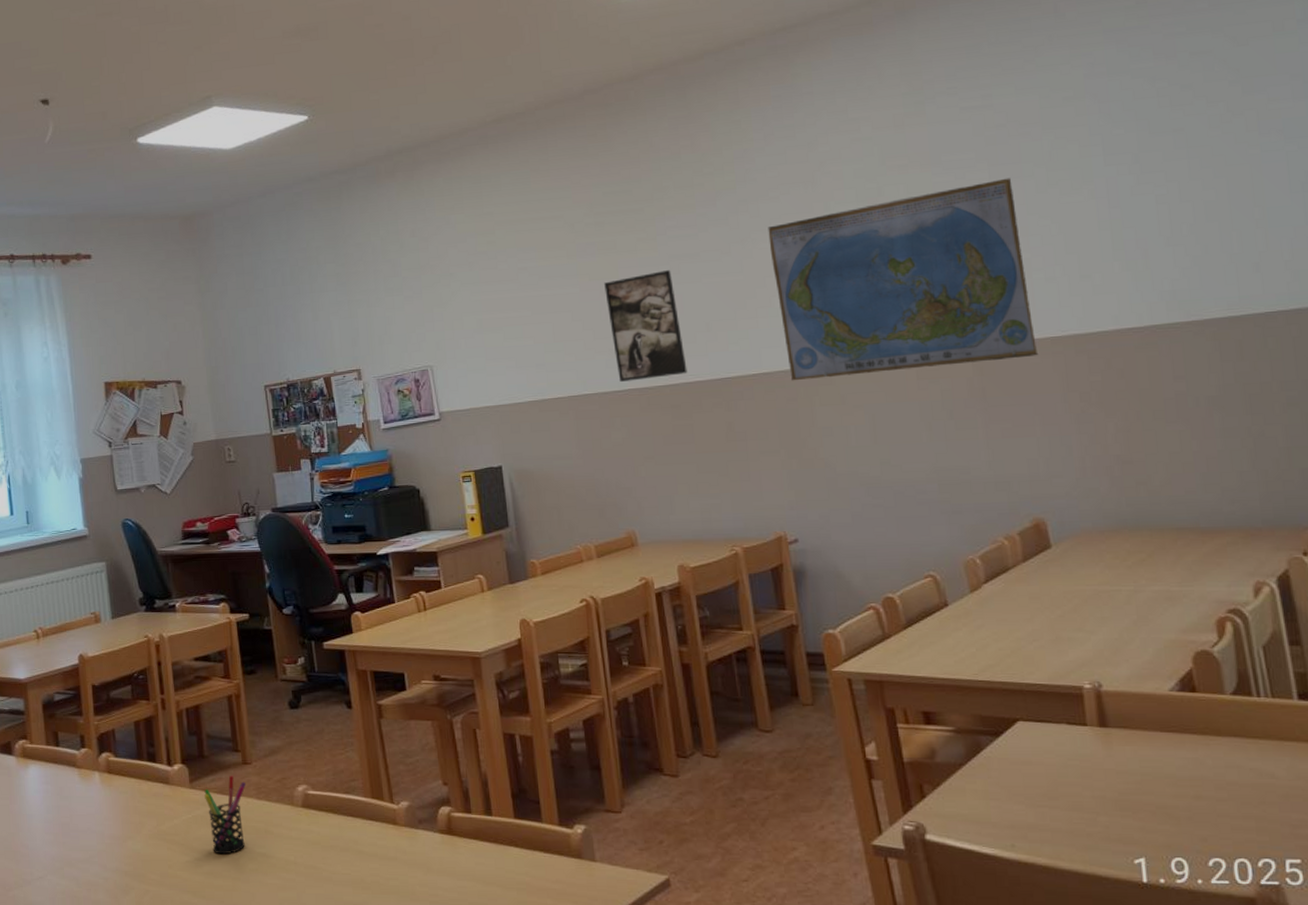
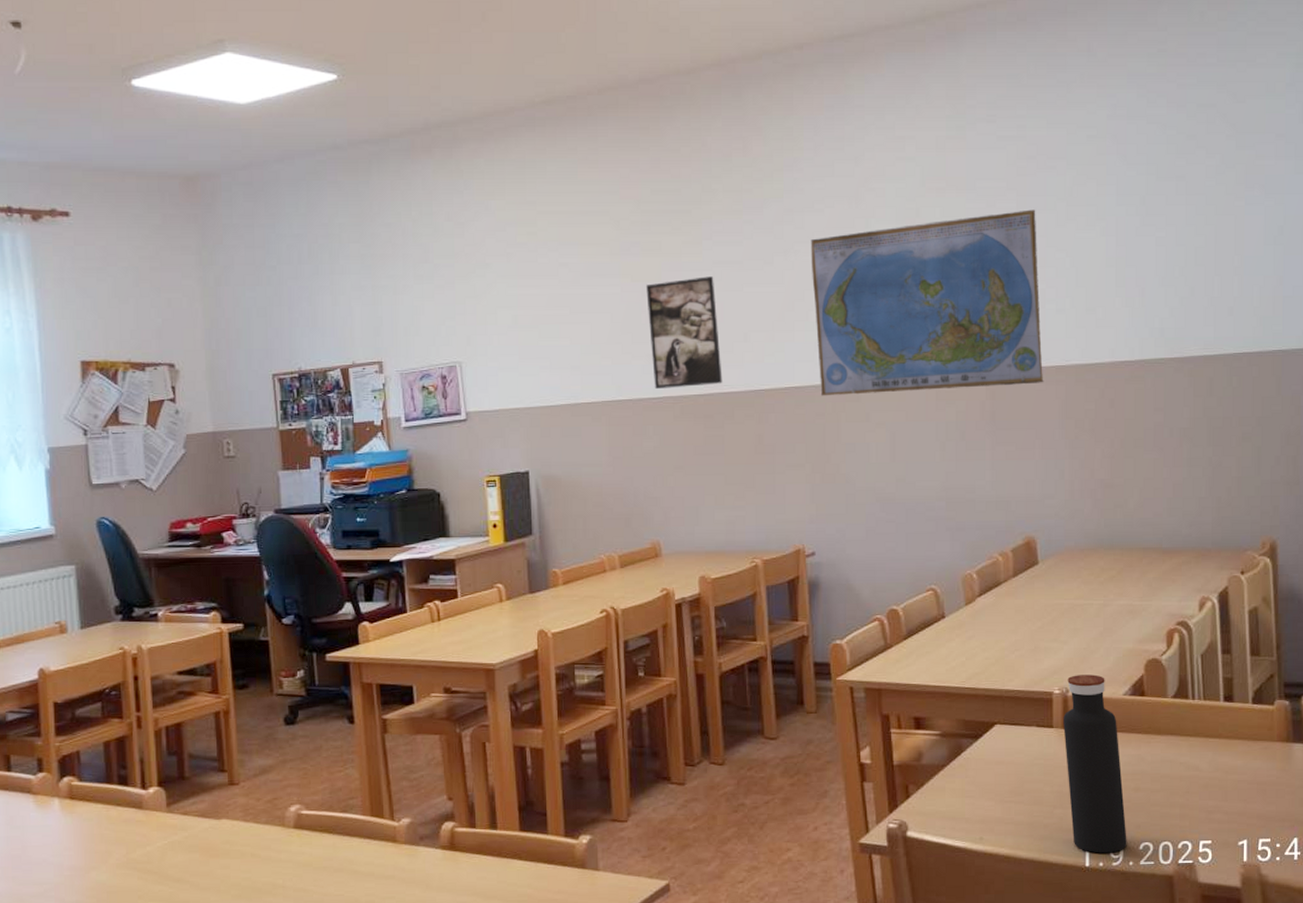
pen holder: present [204,775,247,855] -> none [183,797,232,882]
water bottle: none [1098,667,1193,869] -> present [1063,674,1127,853]

